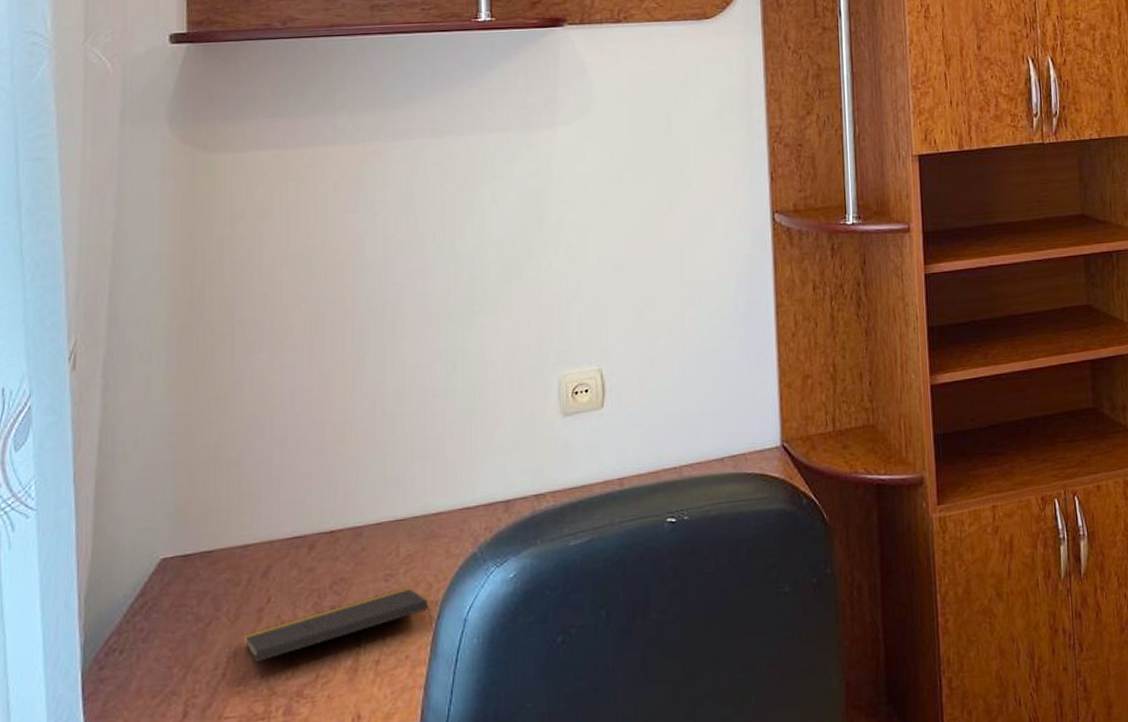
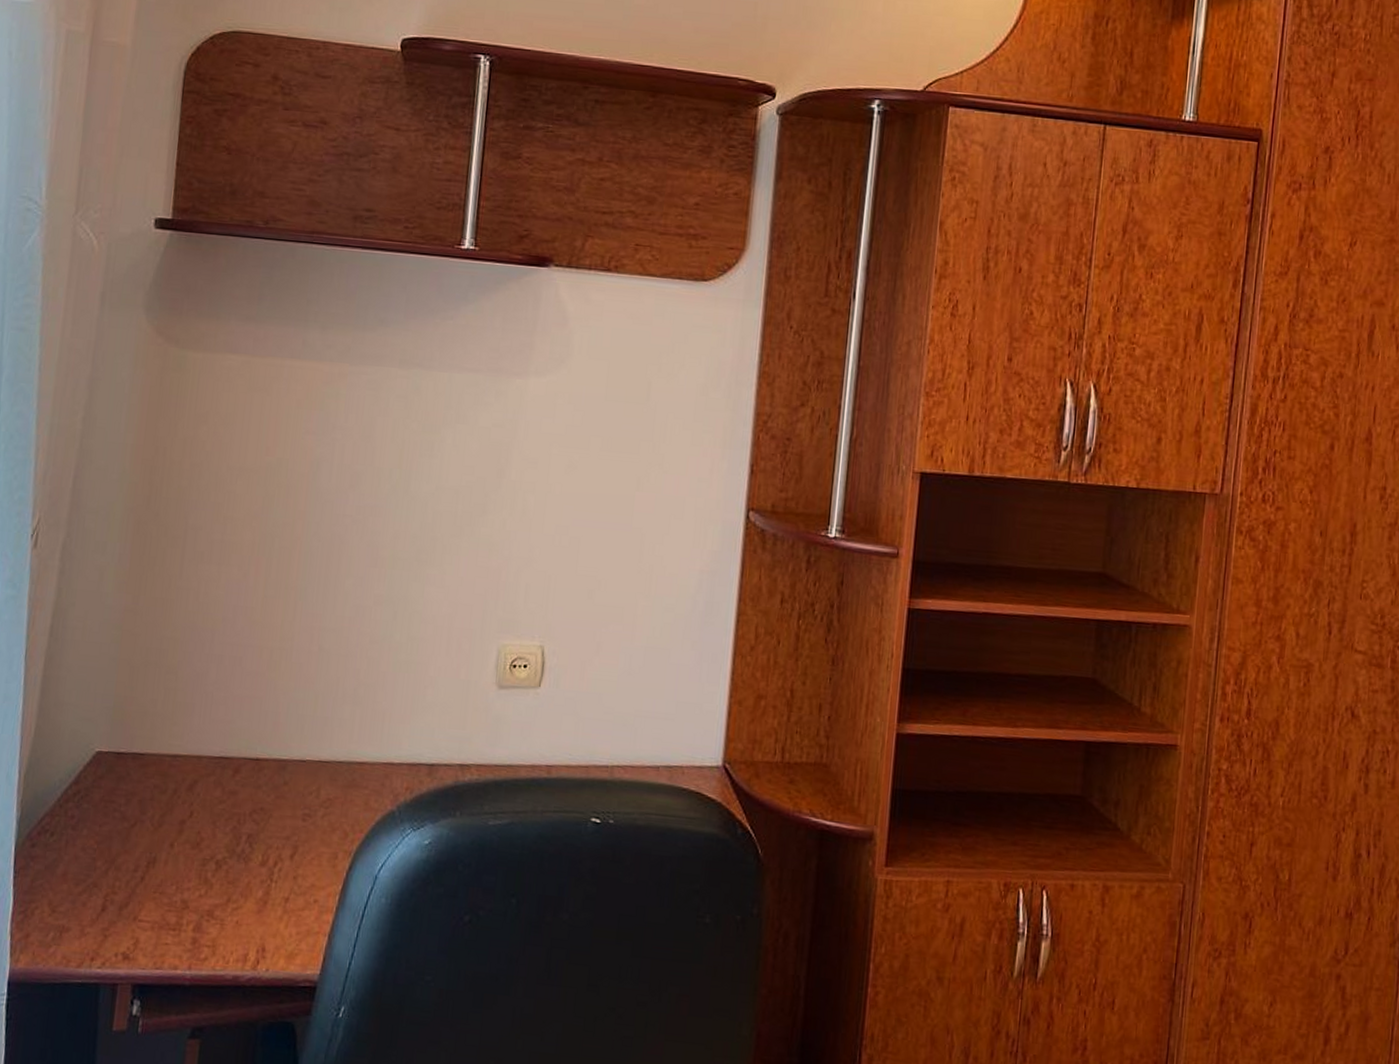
notepad: present [245,587,434,662] -> none [164,830,345,879]

